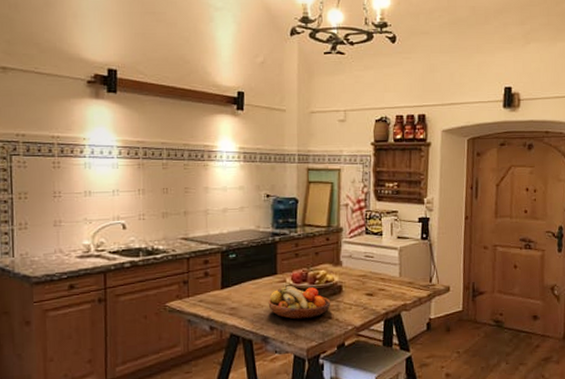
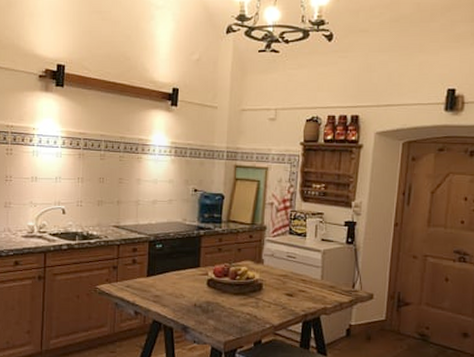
fruit bowl: present [268,285,331,320] -> none [190,278,251,313]

